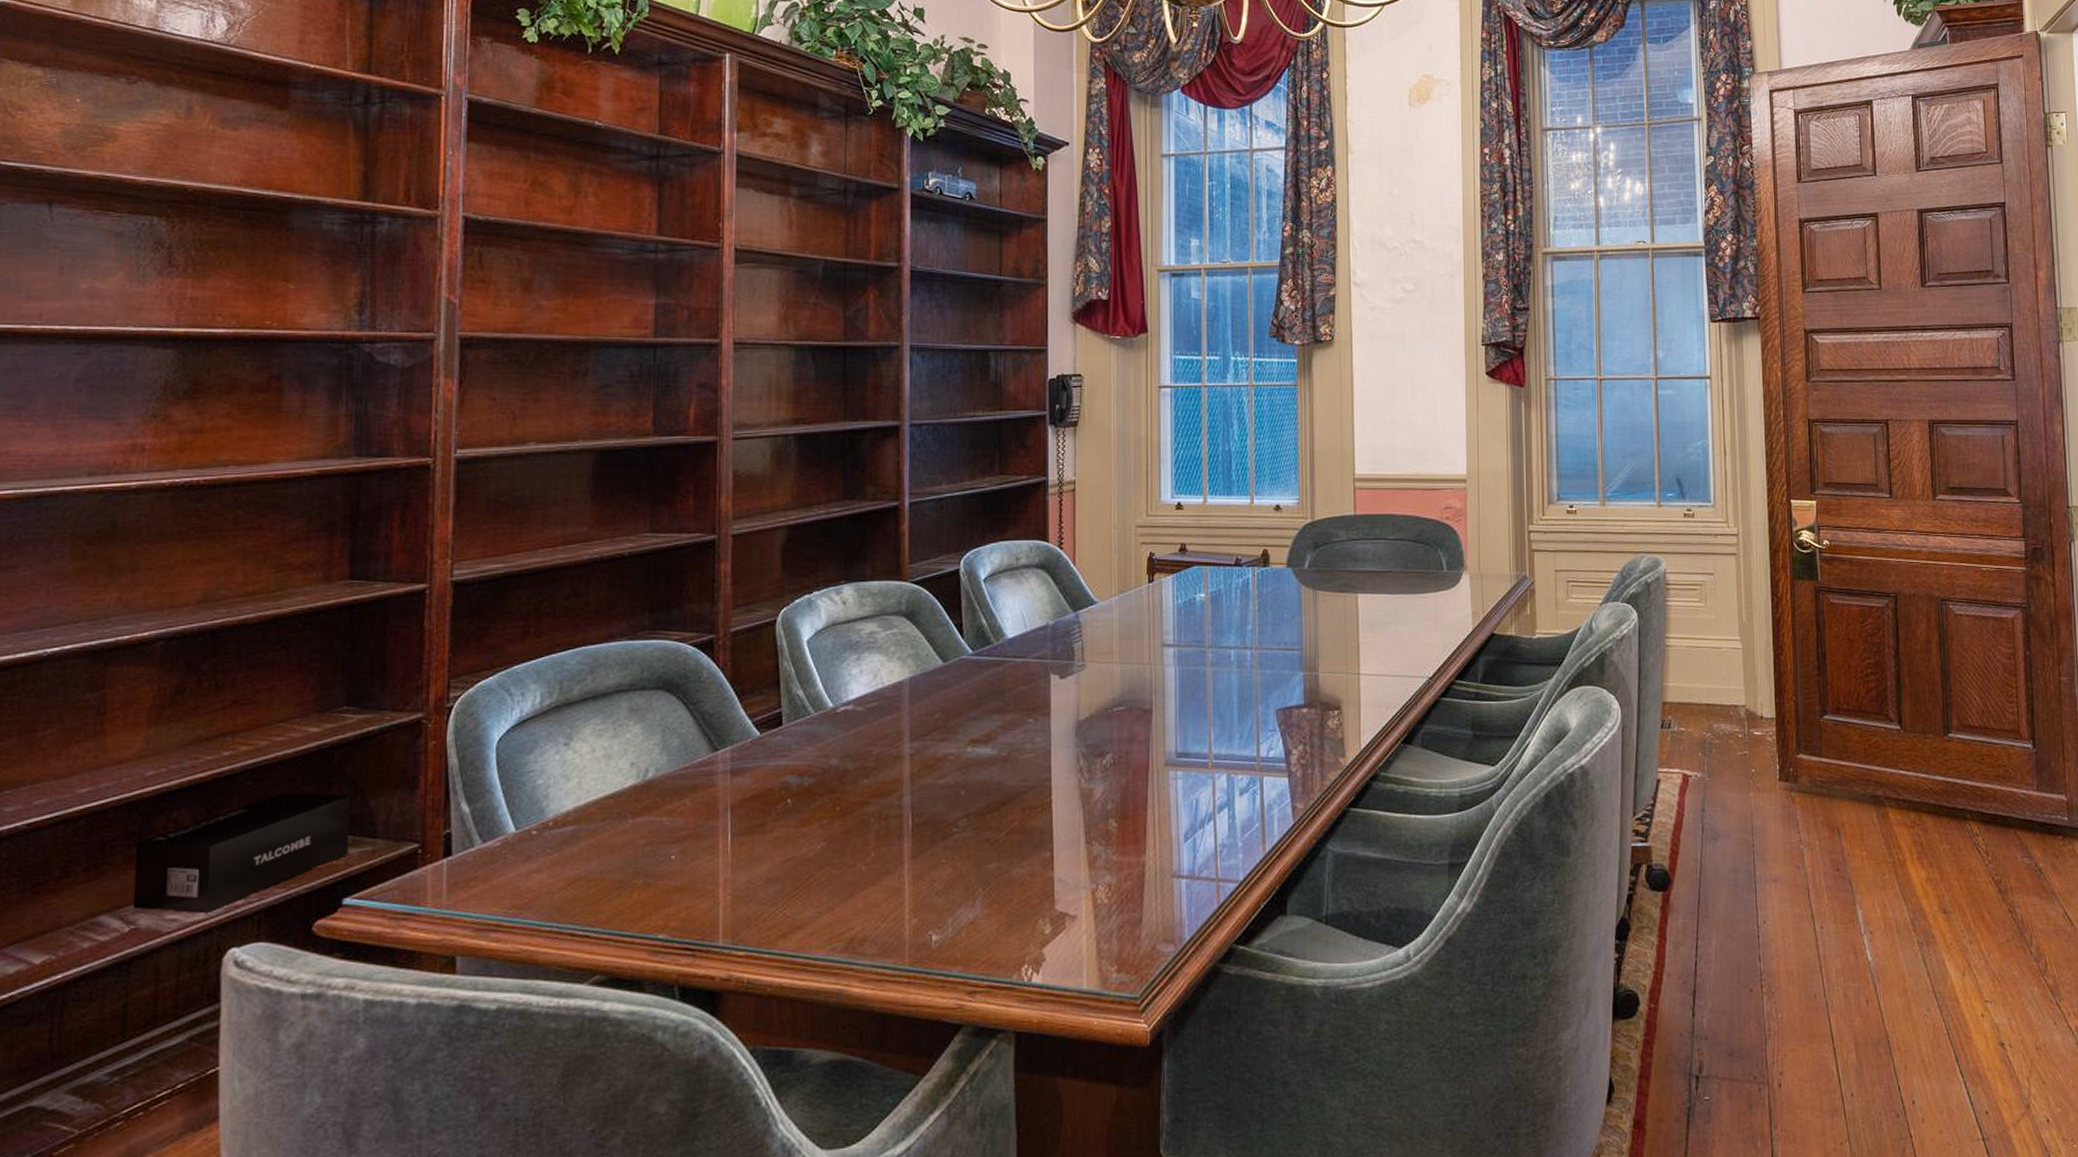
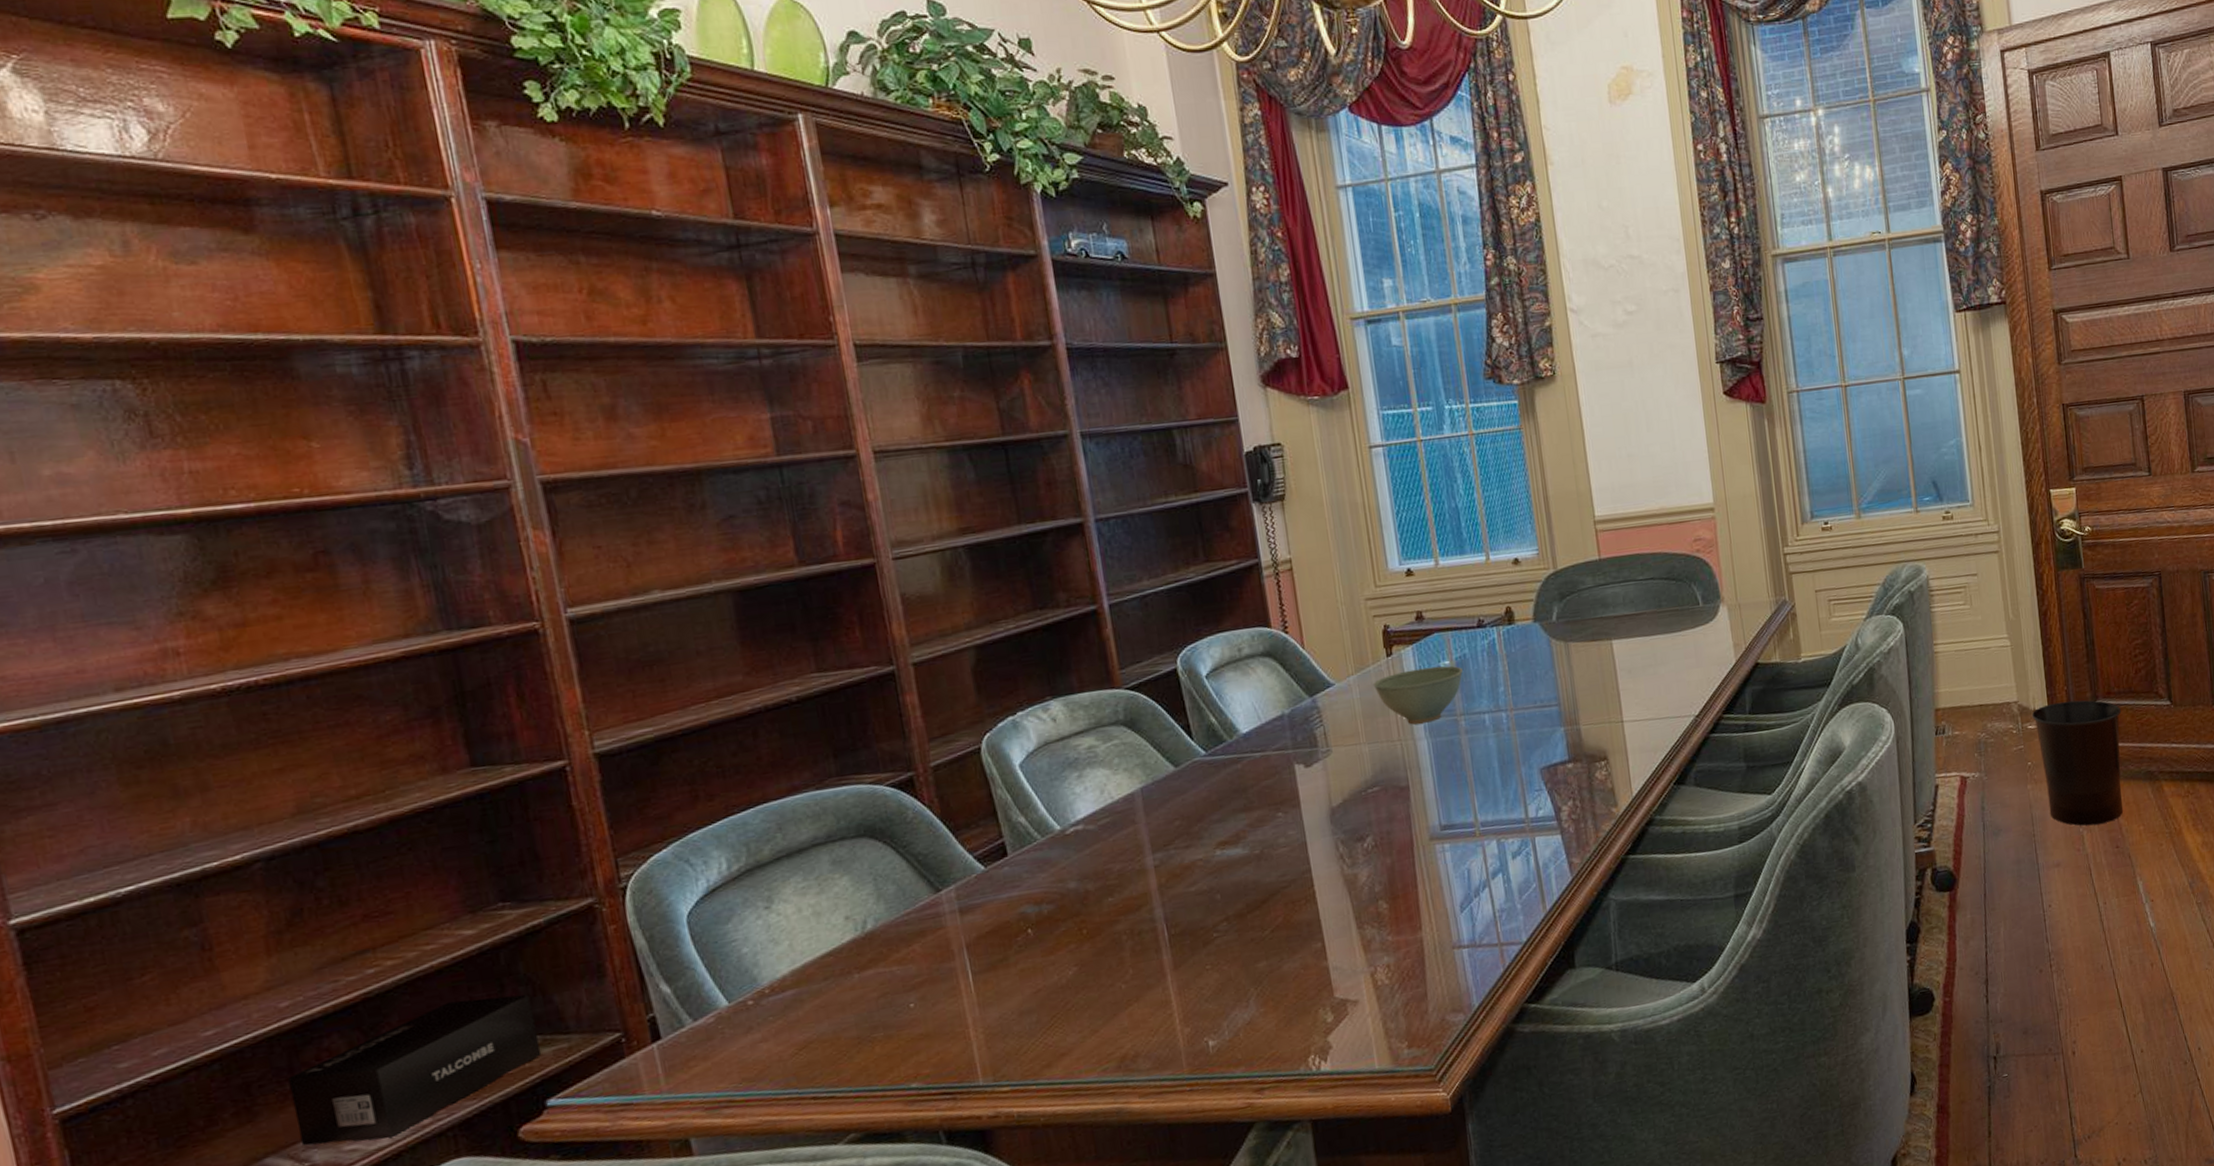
bowl: none [1132,597,1216,651] -> present [1372,665,1463,725]
waste bin: none [1758,711,1850,843] -> present [2031,700,2123,826]

